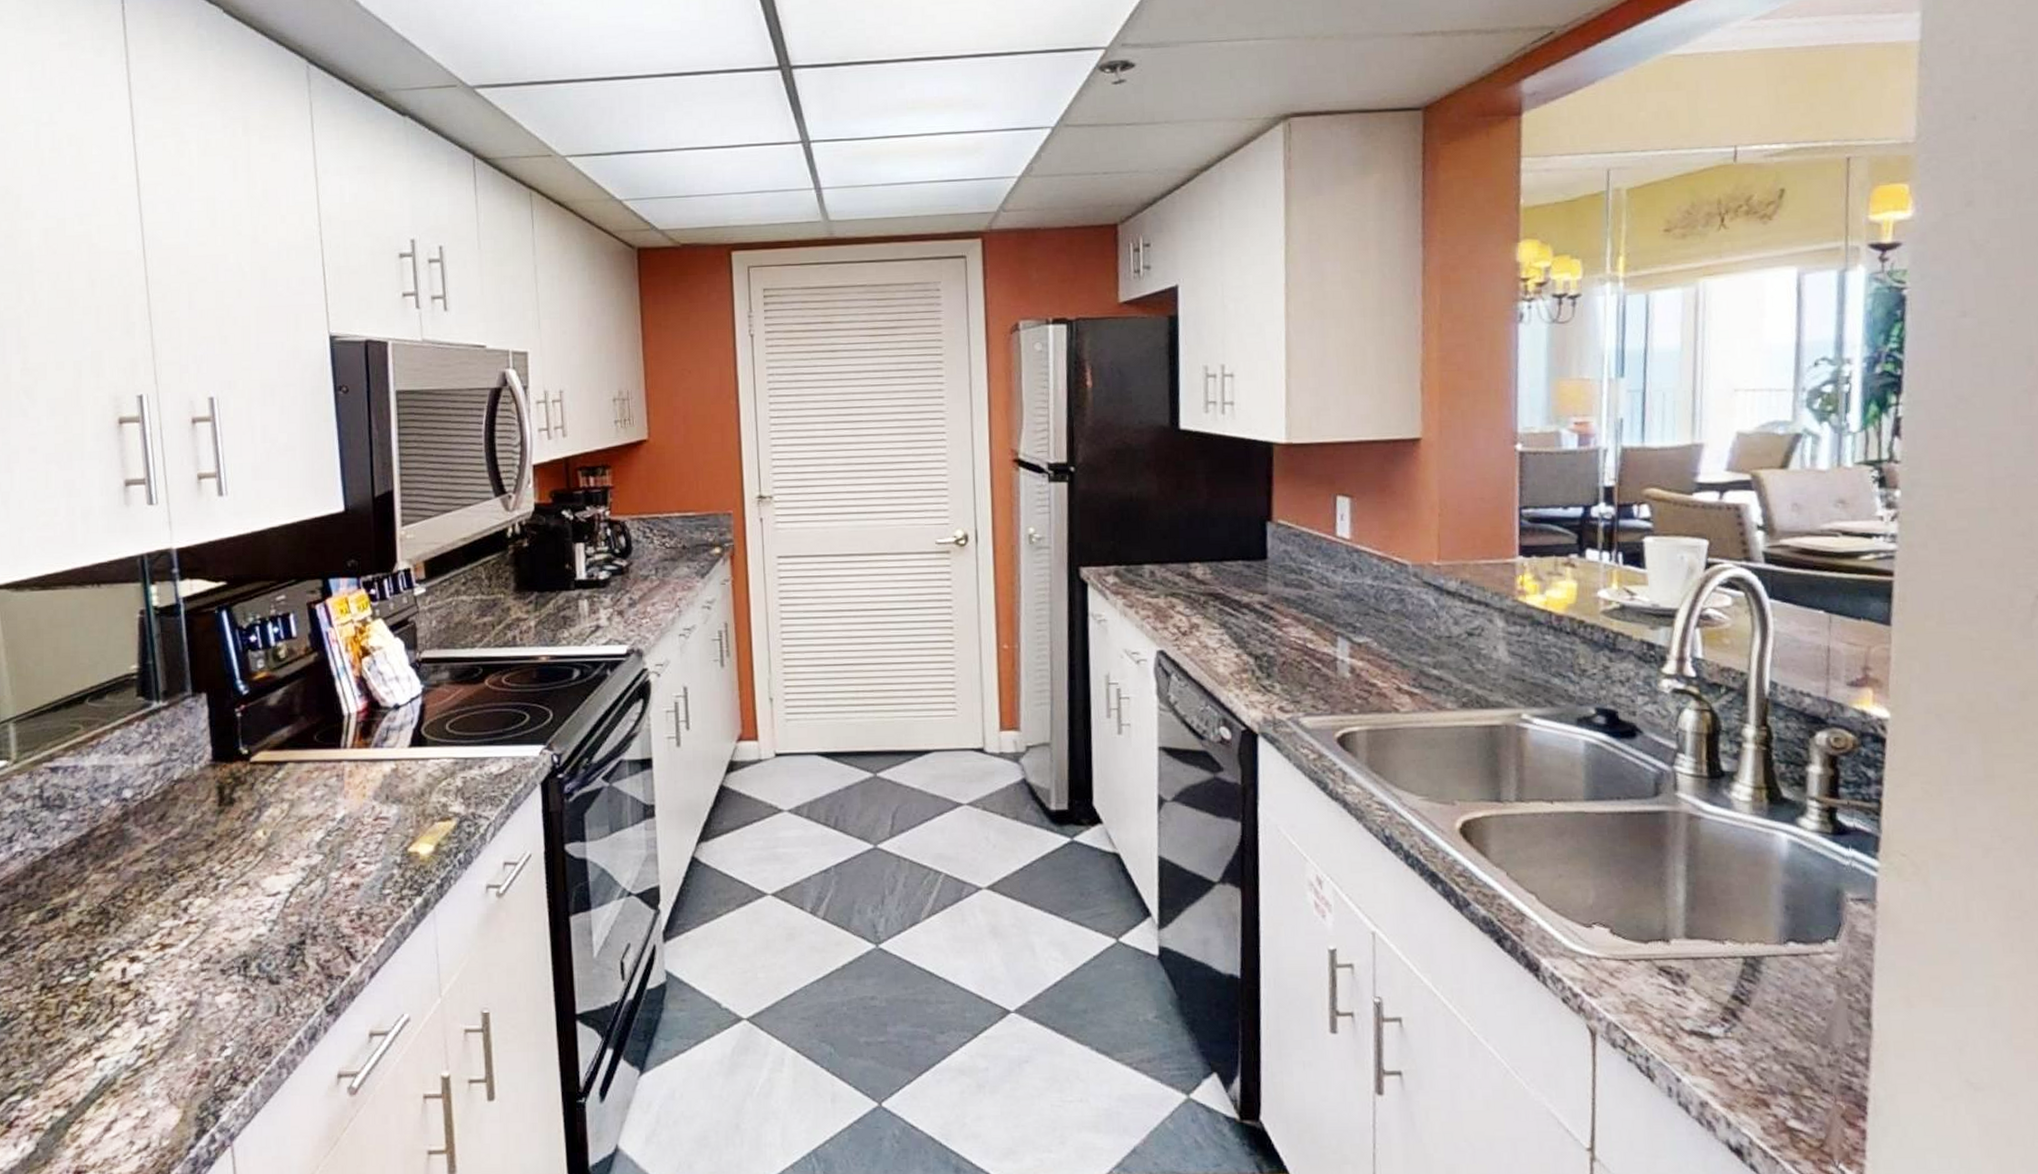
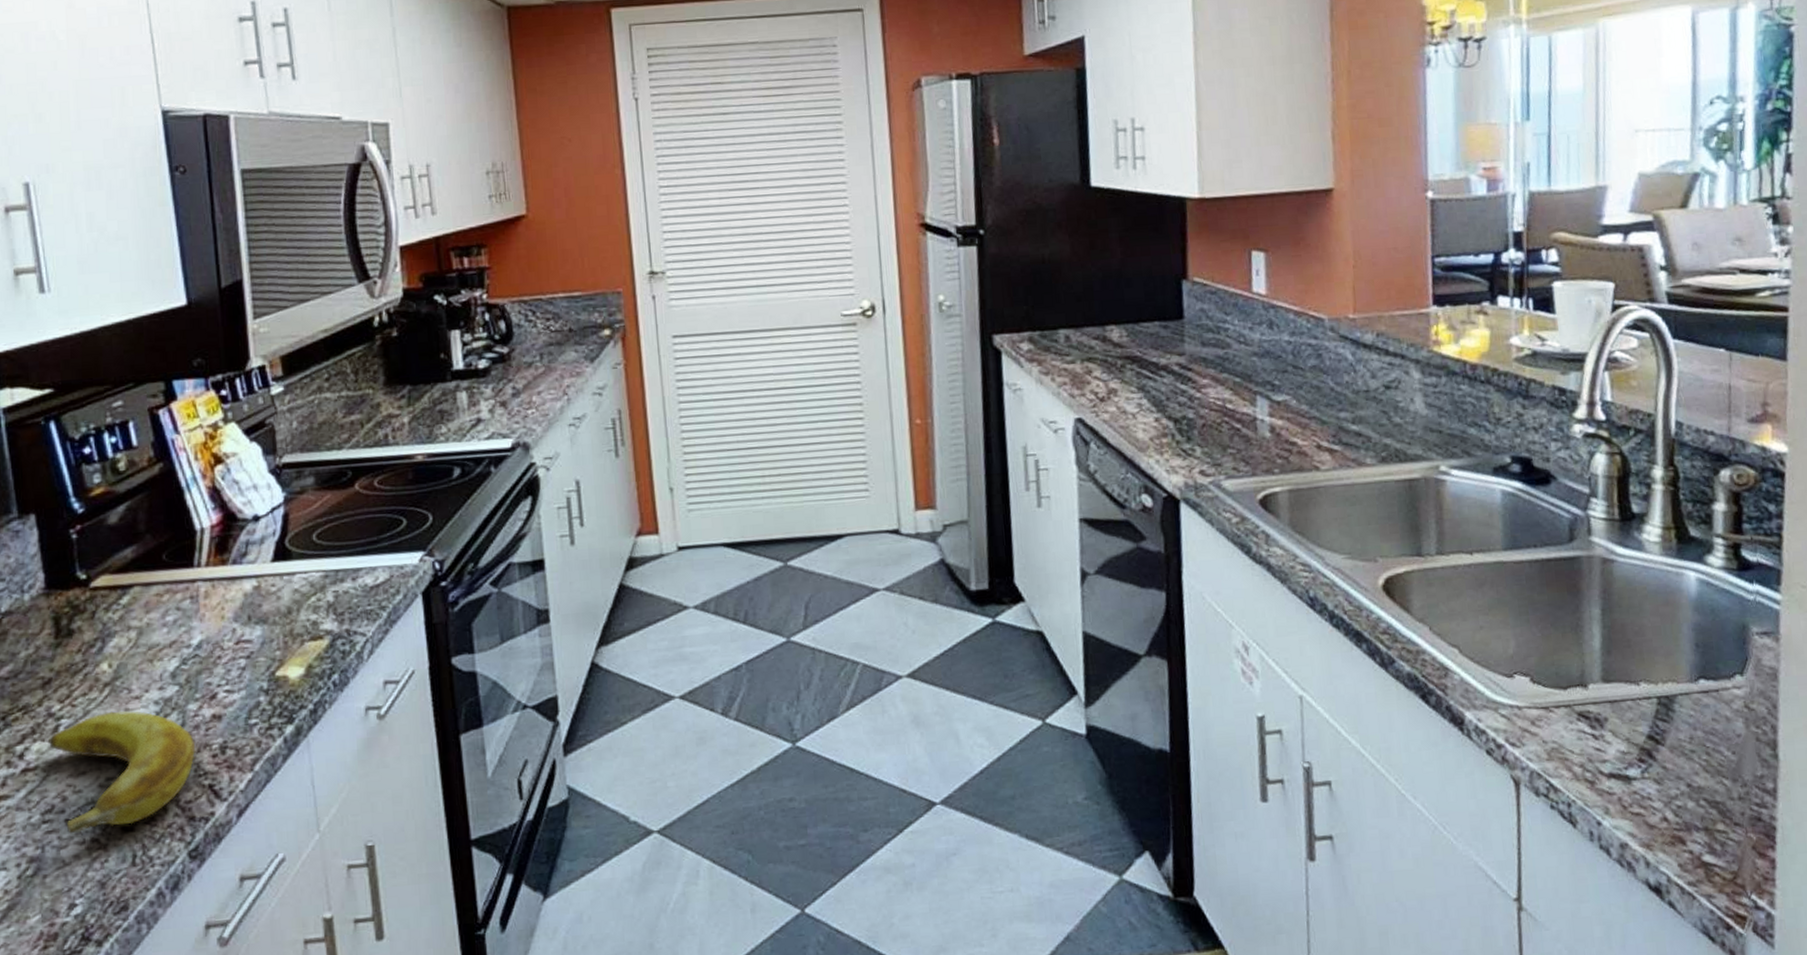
banana: none [209,874,336,983] -> present [49,711,196,834]

